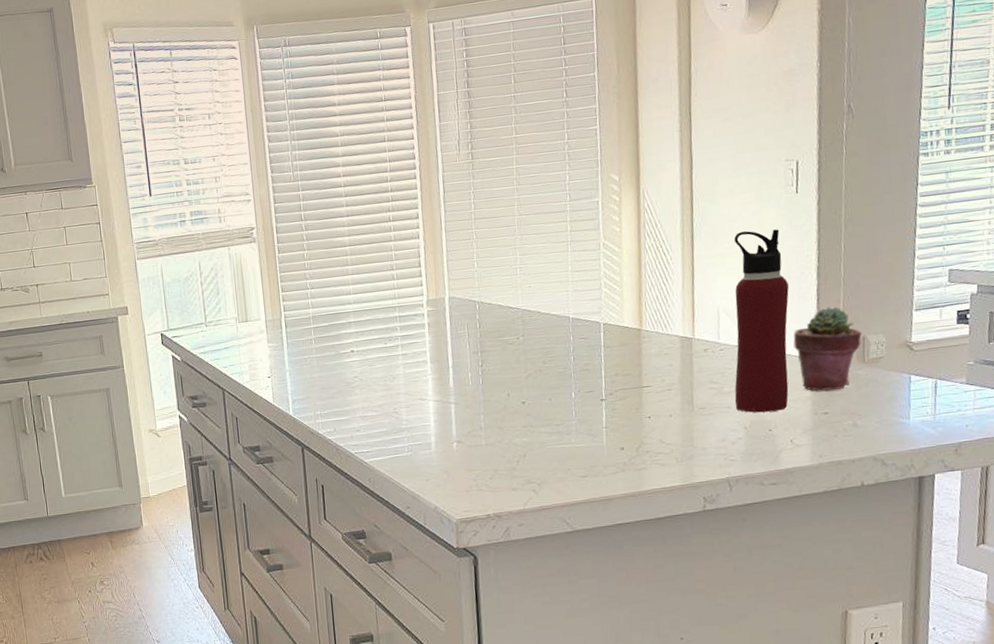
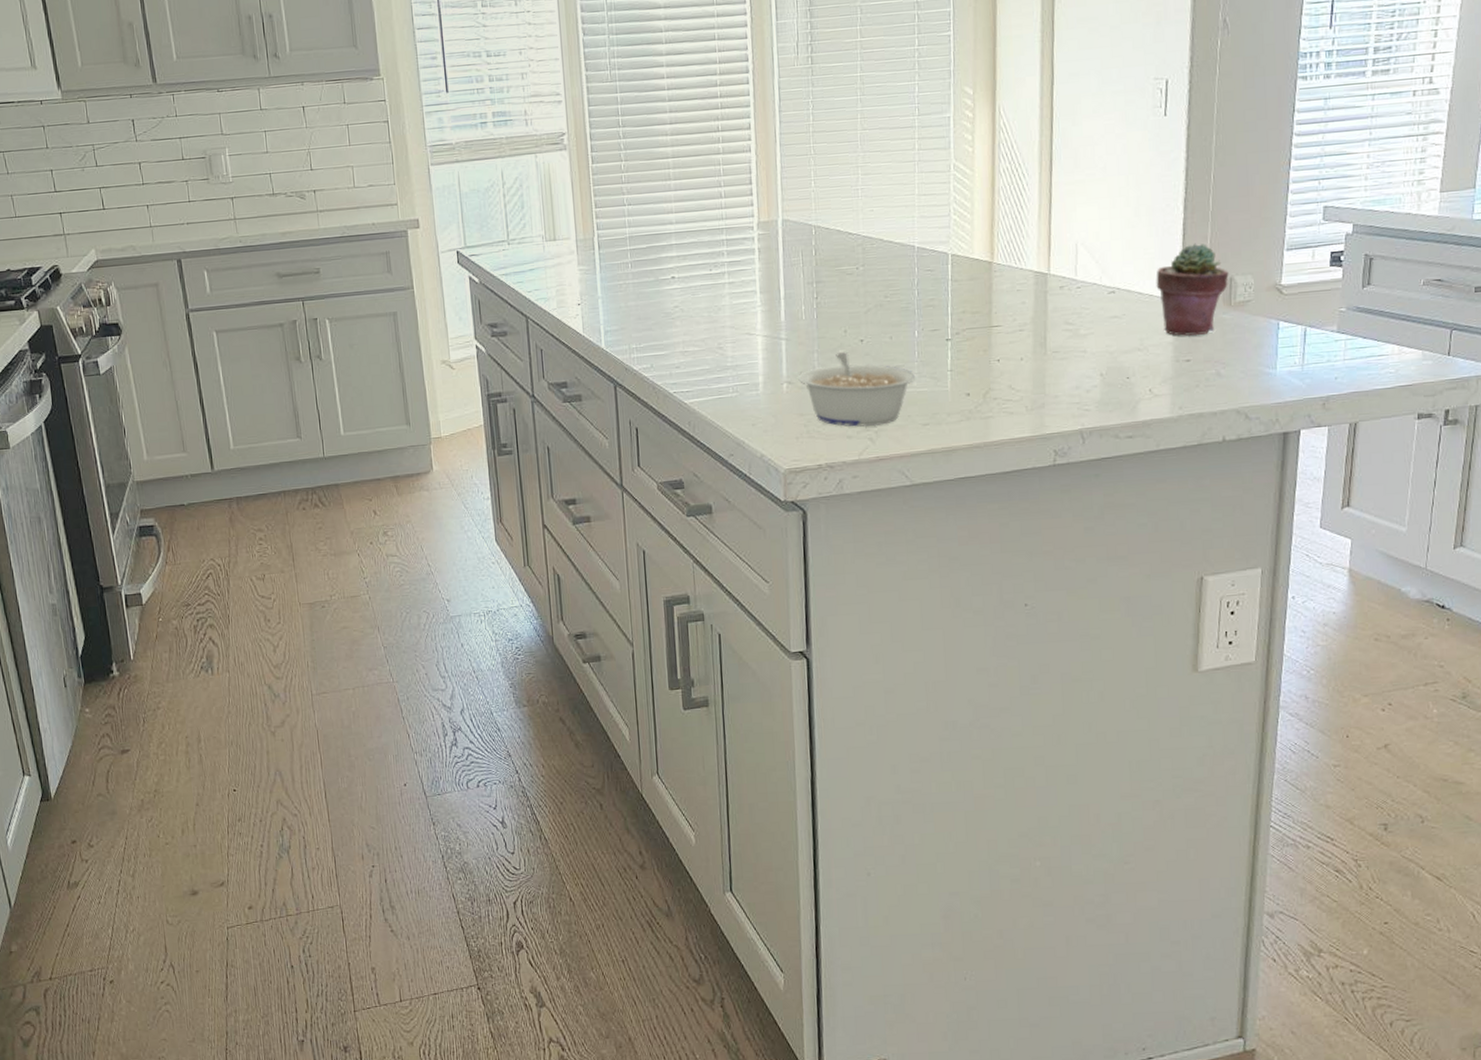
legume: none [466,412,575,480] -> present [798,351,917,427]
water bottle: present [733,229,789,413] -> none [1091,155,1153,359]

